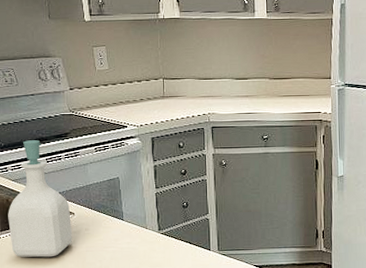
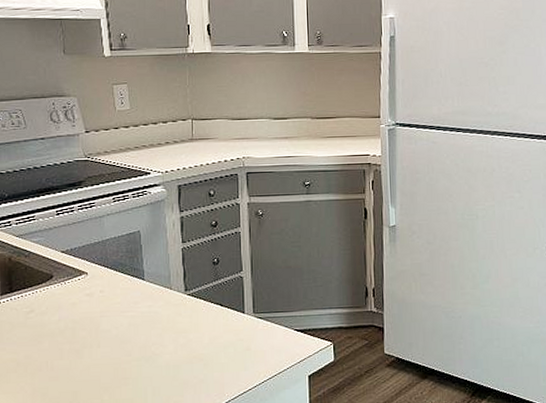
soap bottle: present [8,140,73,258] -> none [10,190,85,325]

